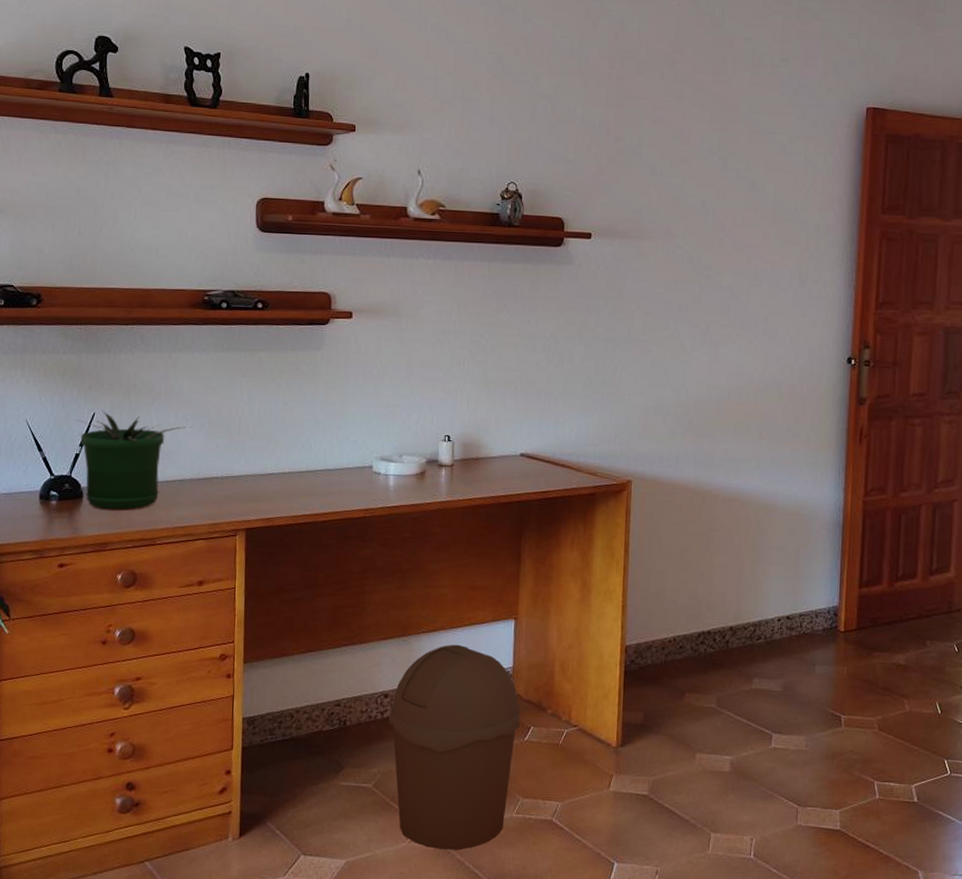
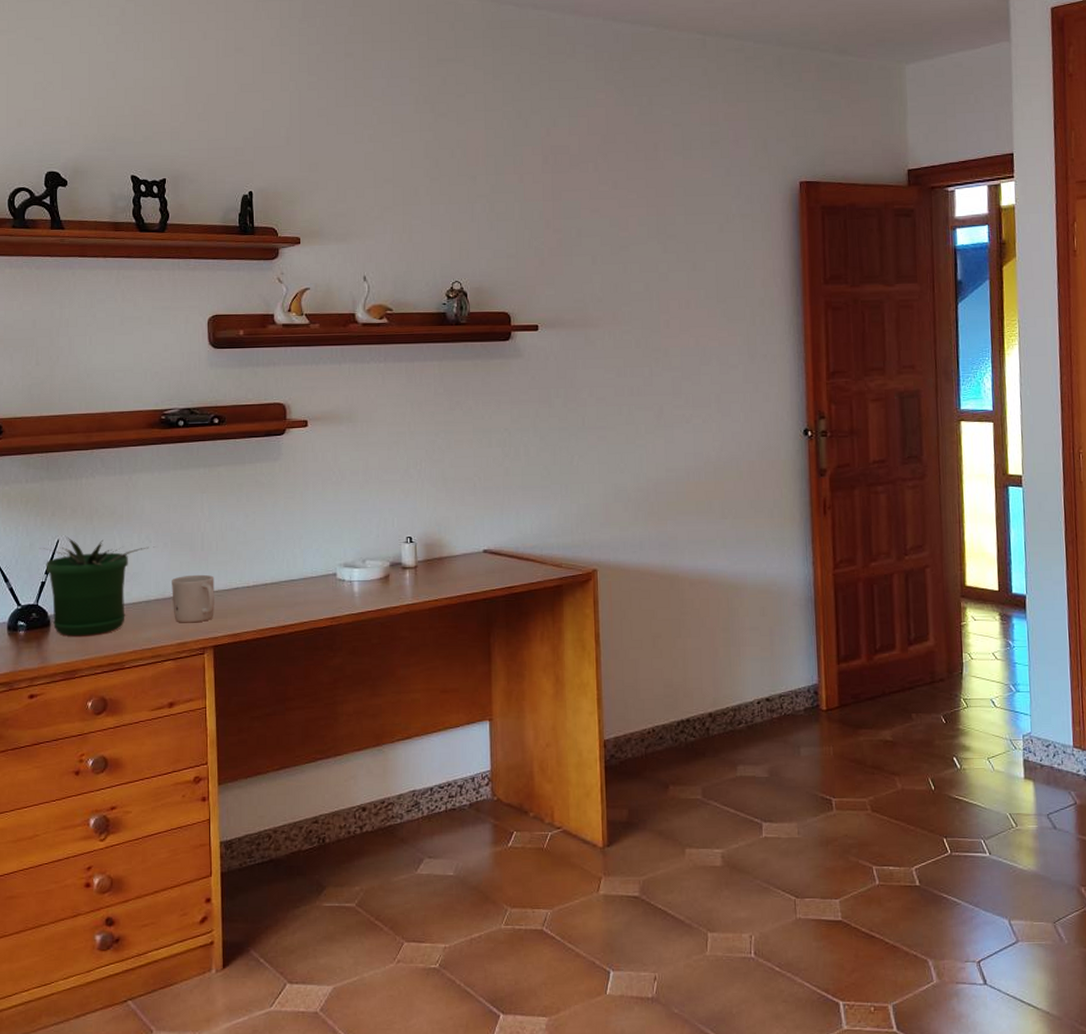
mug: none [206,457,250,505] -> present [172,574,214,623]
trash bin: present [388,644,521,850] -> none [368,750,502,968]

